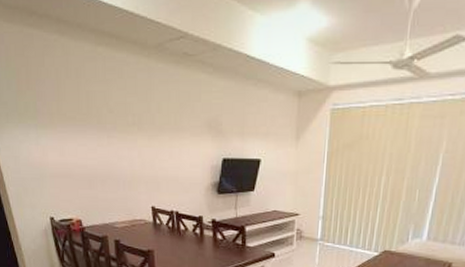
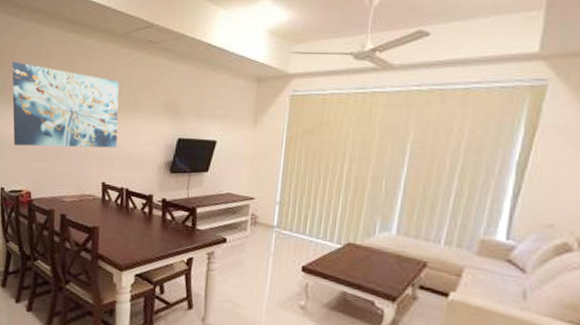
wall art: none [39,80,163,174] -> present [11,61,120,149]

